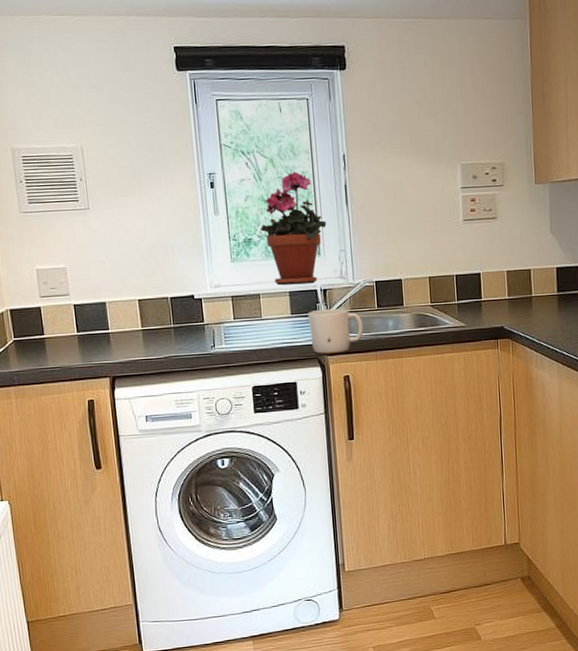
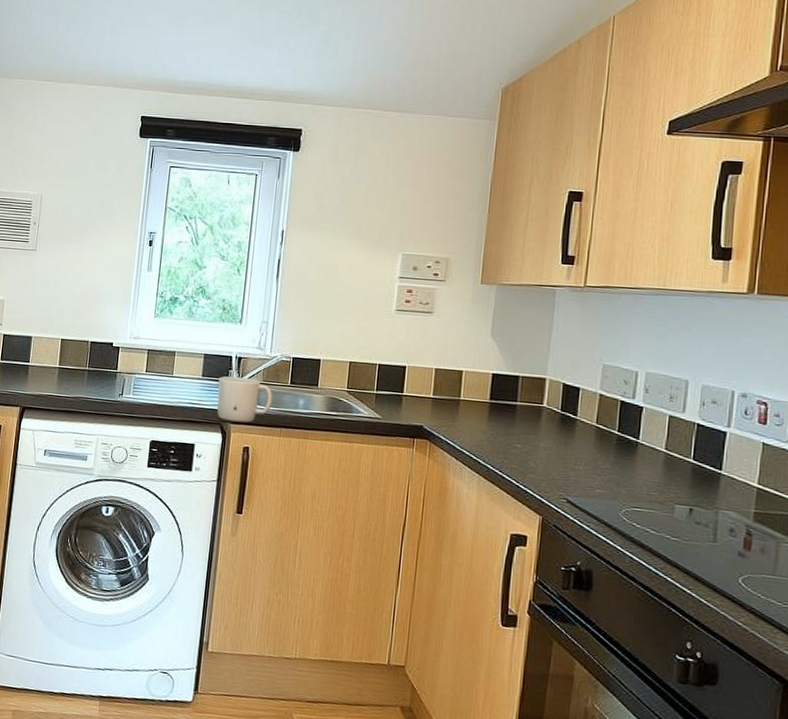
potted plant: present [261,171,327,286] -> none [188,240,254,350]

